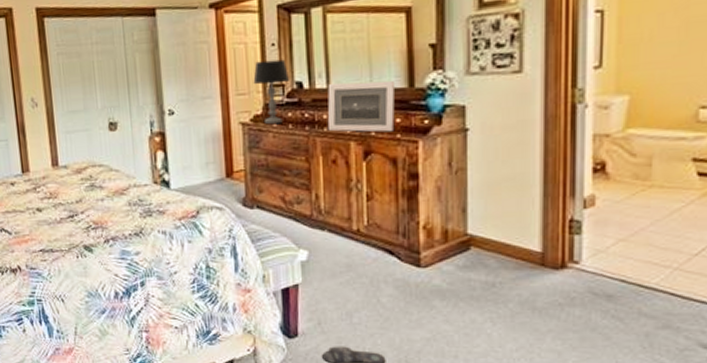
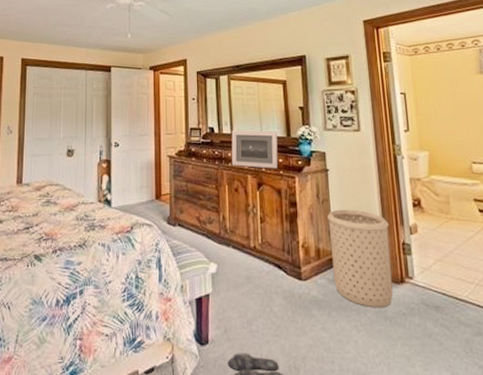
table lamp: present [253,59,289,125] -> none [179,110,204,159]
laundry basket: none [462,179,552,297] -> present [327,209,393,307]

